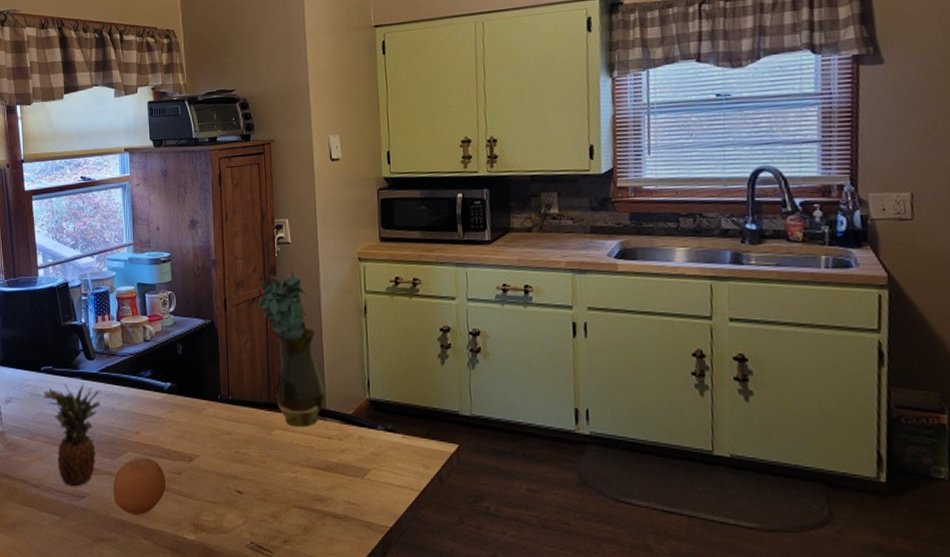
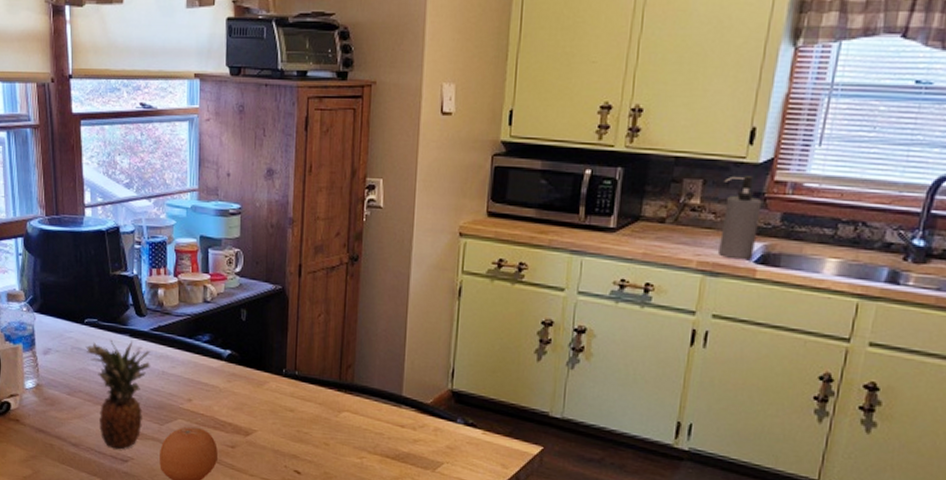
vase: present [258,271,325,427] -> none [338,238,403,412]
soap dispenser: none [575,185,613,257] -> present [718,176,762,261]

